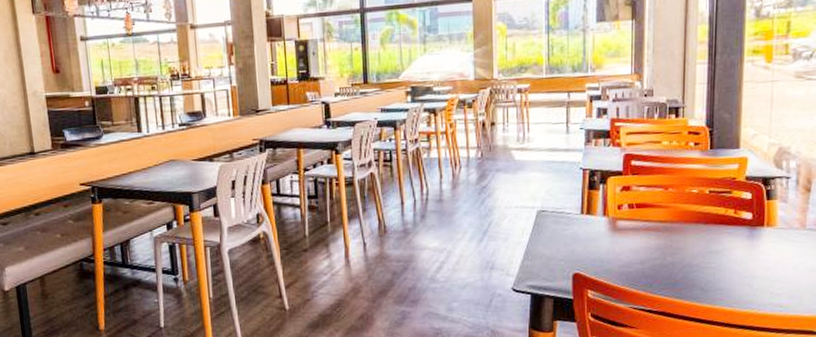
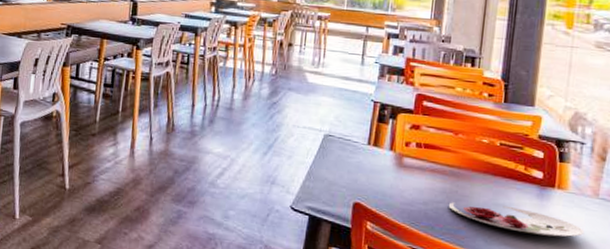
plate: none [664,251,794,275] -> present [448,202,585,237]

